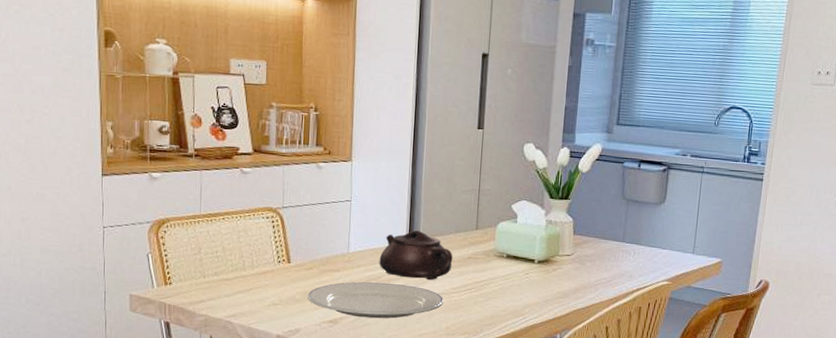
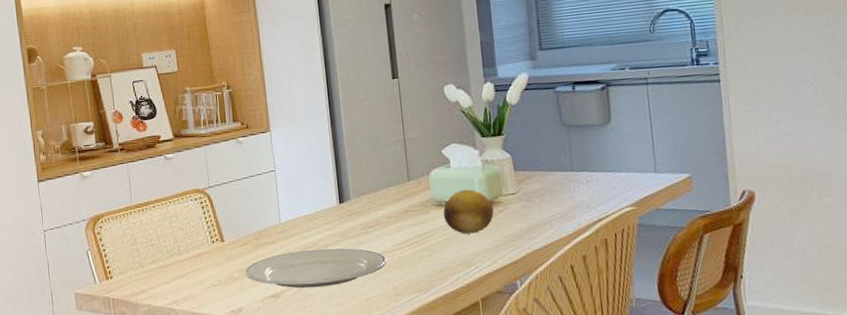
teapot: present [379,230,453,280] -> none [312,190,389,241]
fruit: none [503,245,549,287] -> present [443,189,494,234]

